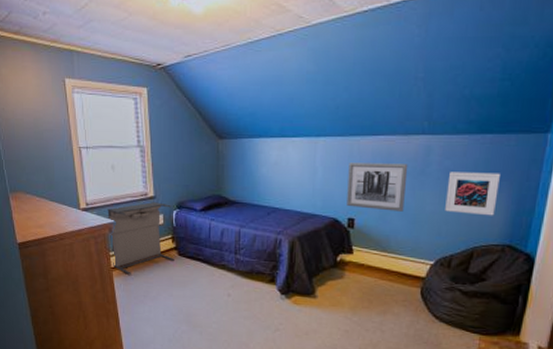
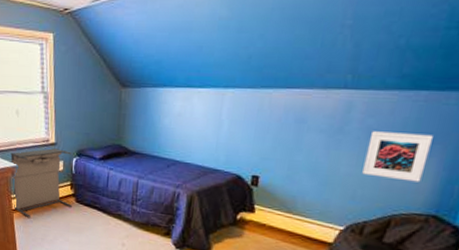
wall art: present [347,163,408,212] -> none [252,117,325,172]

